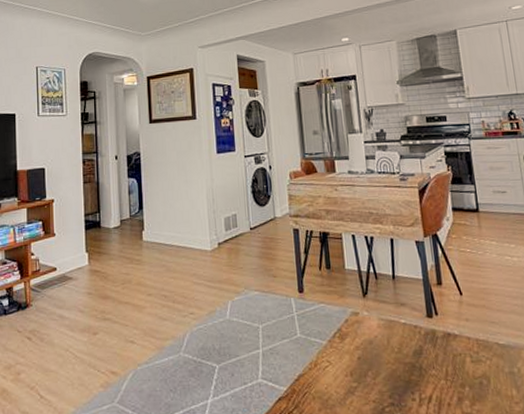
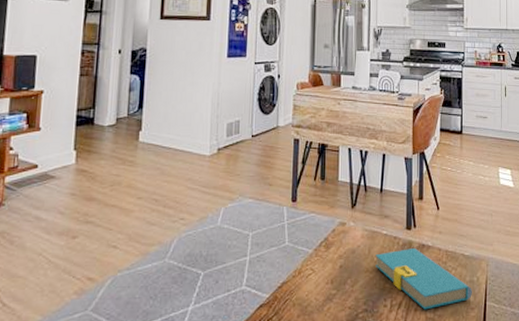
book: none [396,338,514,404] -> present [375,248,472,310]

